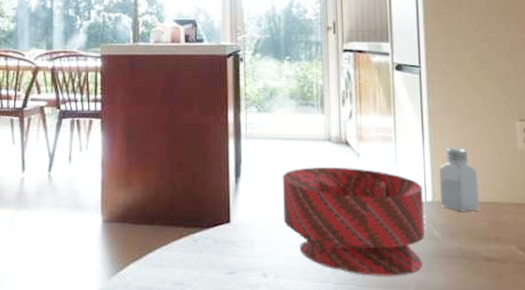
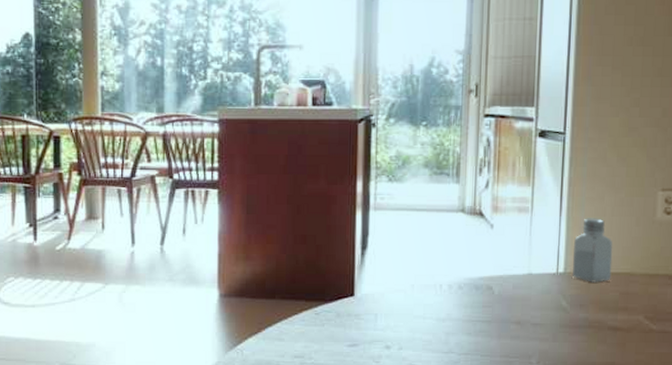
bowl: present [282,166,425,276] -> none [410,238,555,346]

